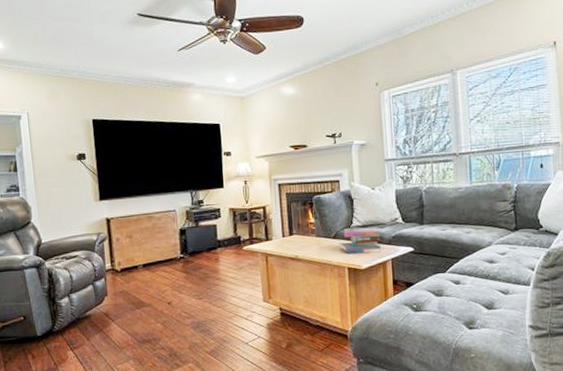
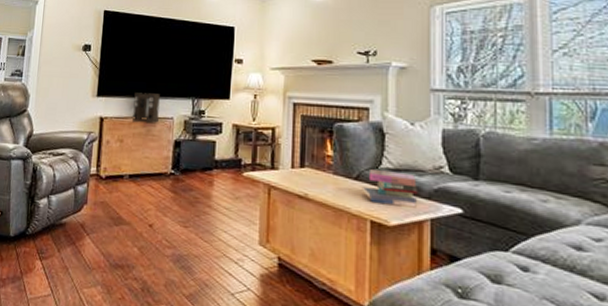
speaker: none [136,190,162,219] -> present [132,92,160,124]

